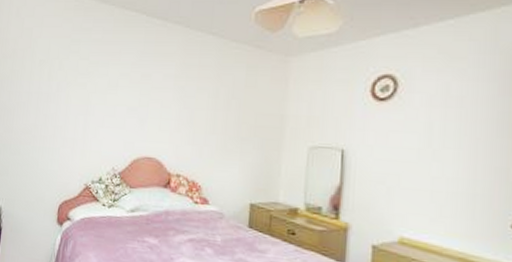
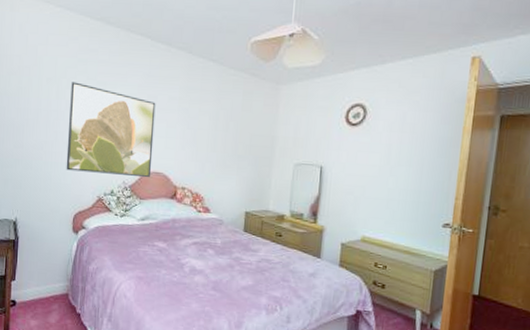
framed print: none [53,63,150,164] -> present [66,82,156,178]

